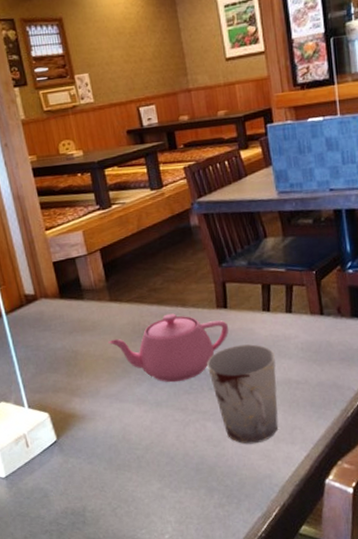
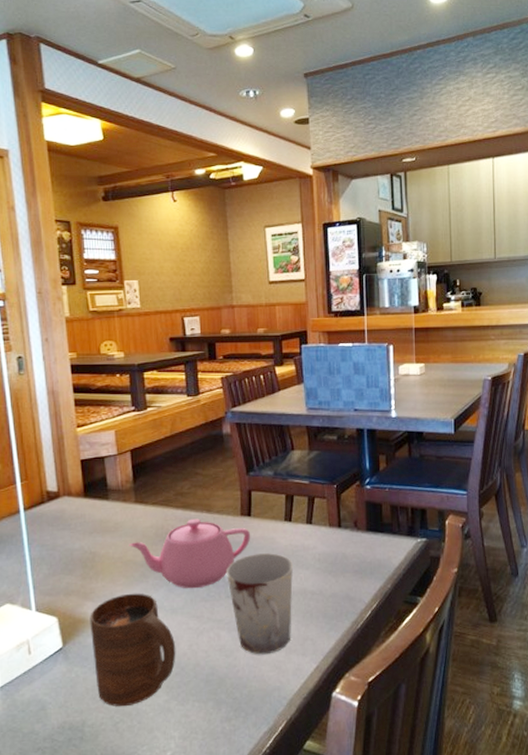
cup: none [78,388,165,494] -> present [90,593,176,707]

